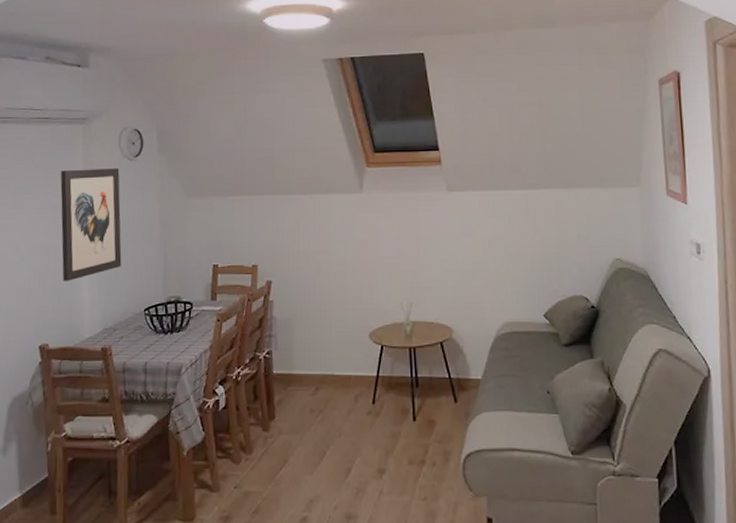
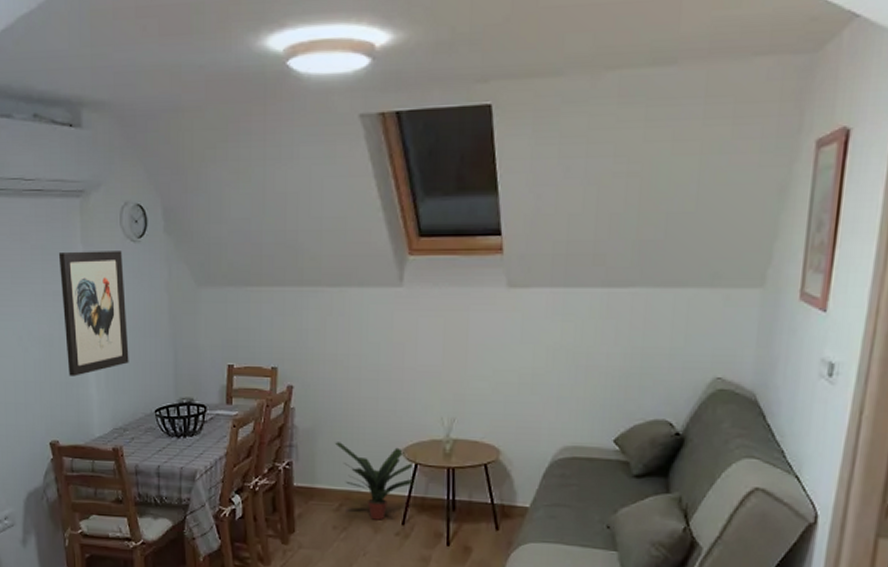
potted plant: none [310,330,382,401] -> present [336,442,415,520]

